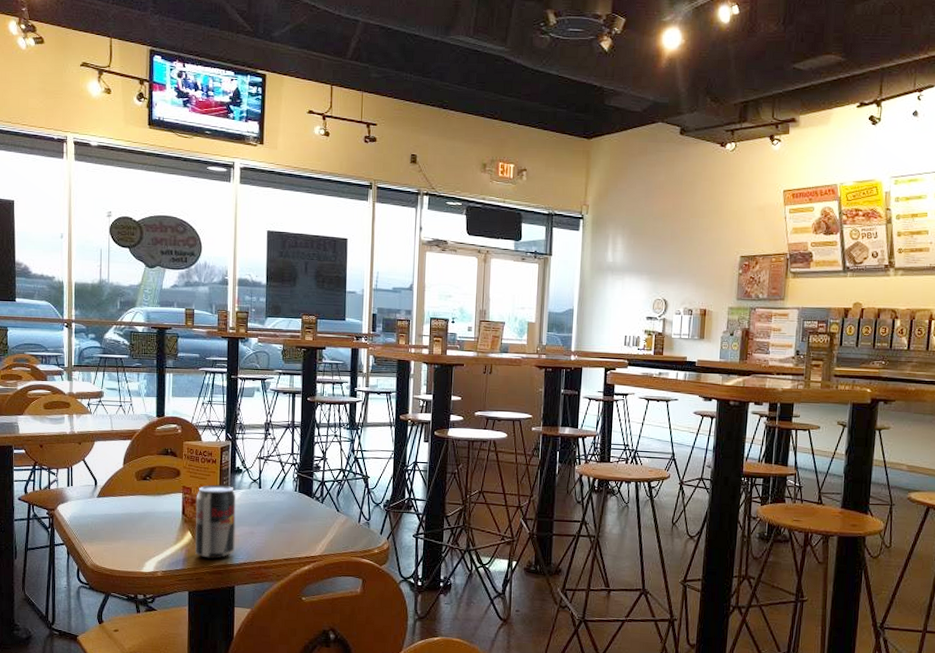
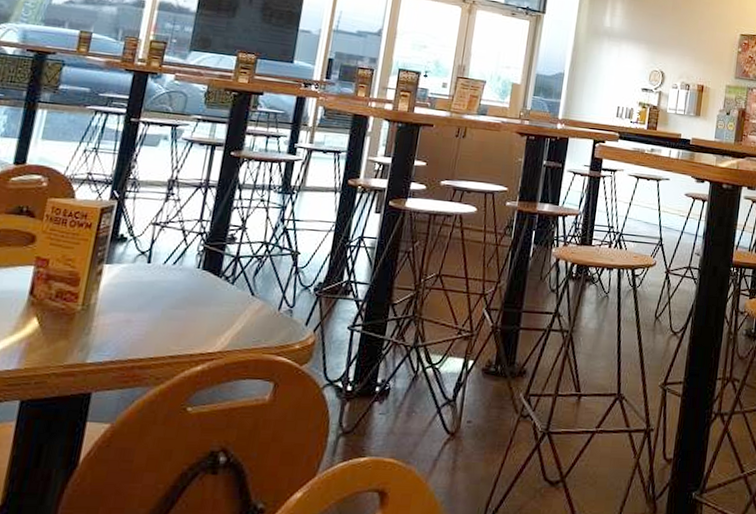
beverage can: present [195,484,236,559] -> none [39,255,113,356]

